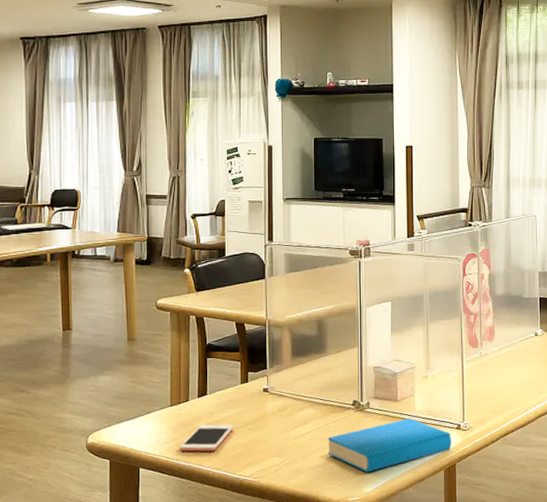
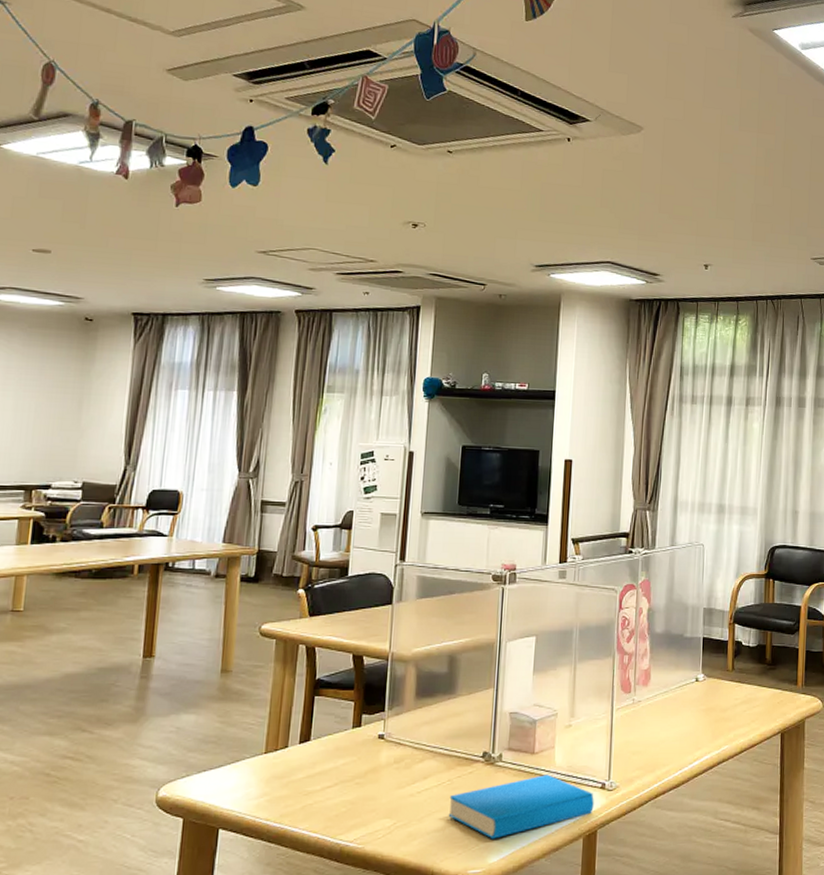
cell phone: present [179,424,234,452] -> none [270,777,340,810]

